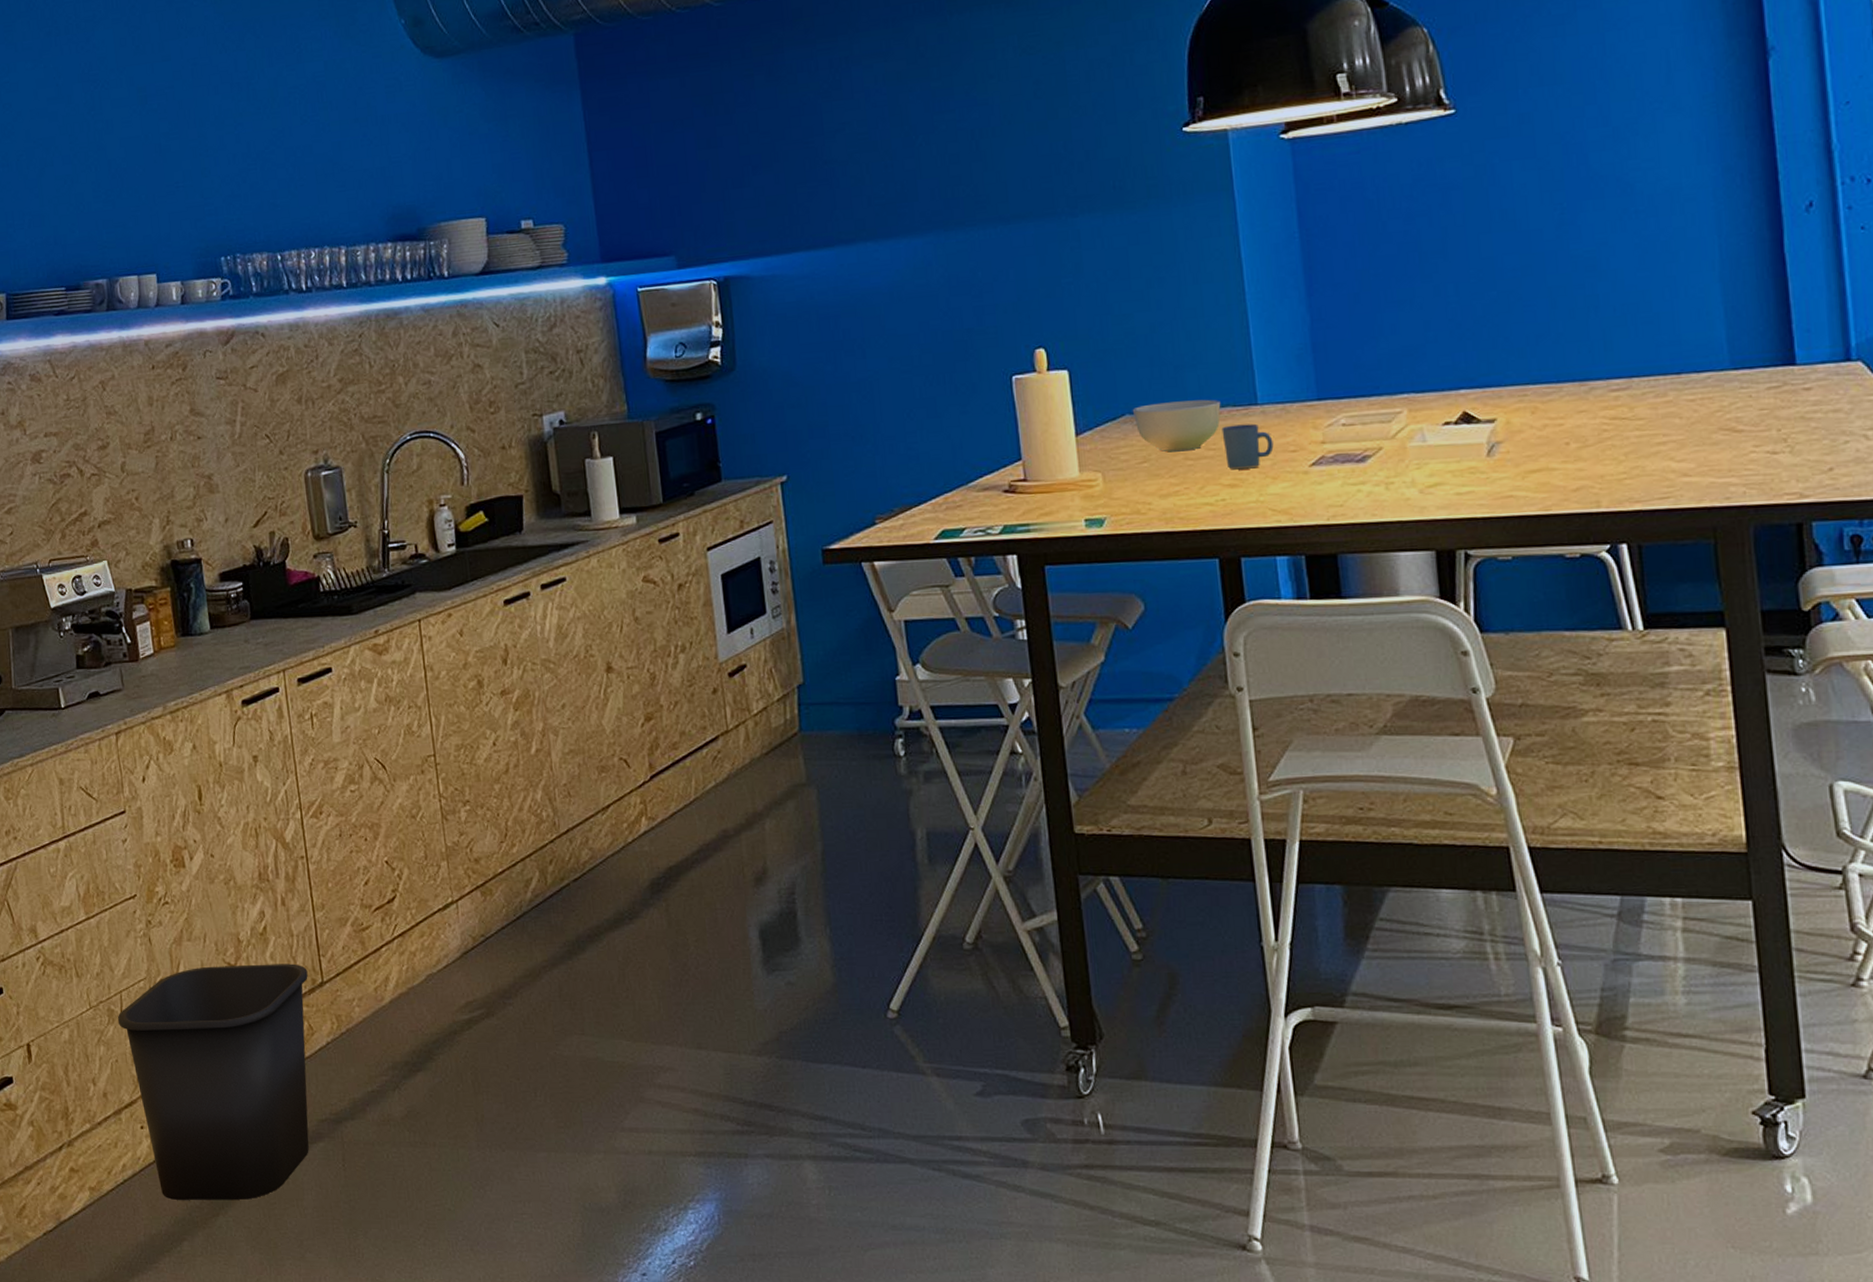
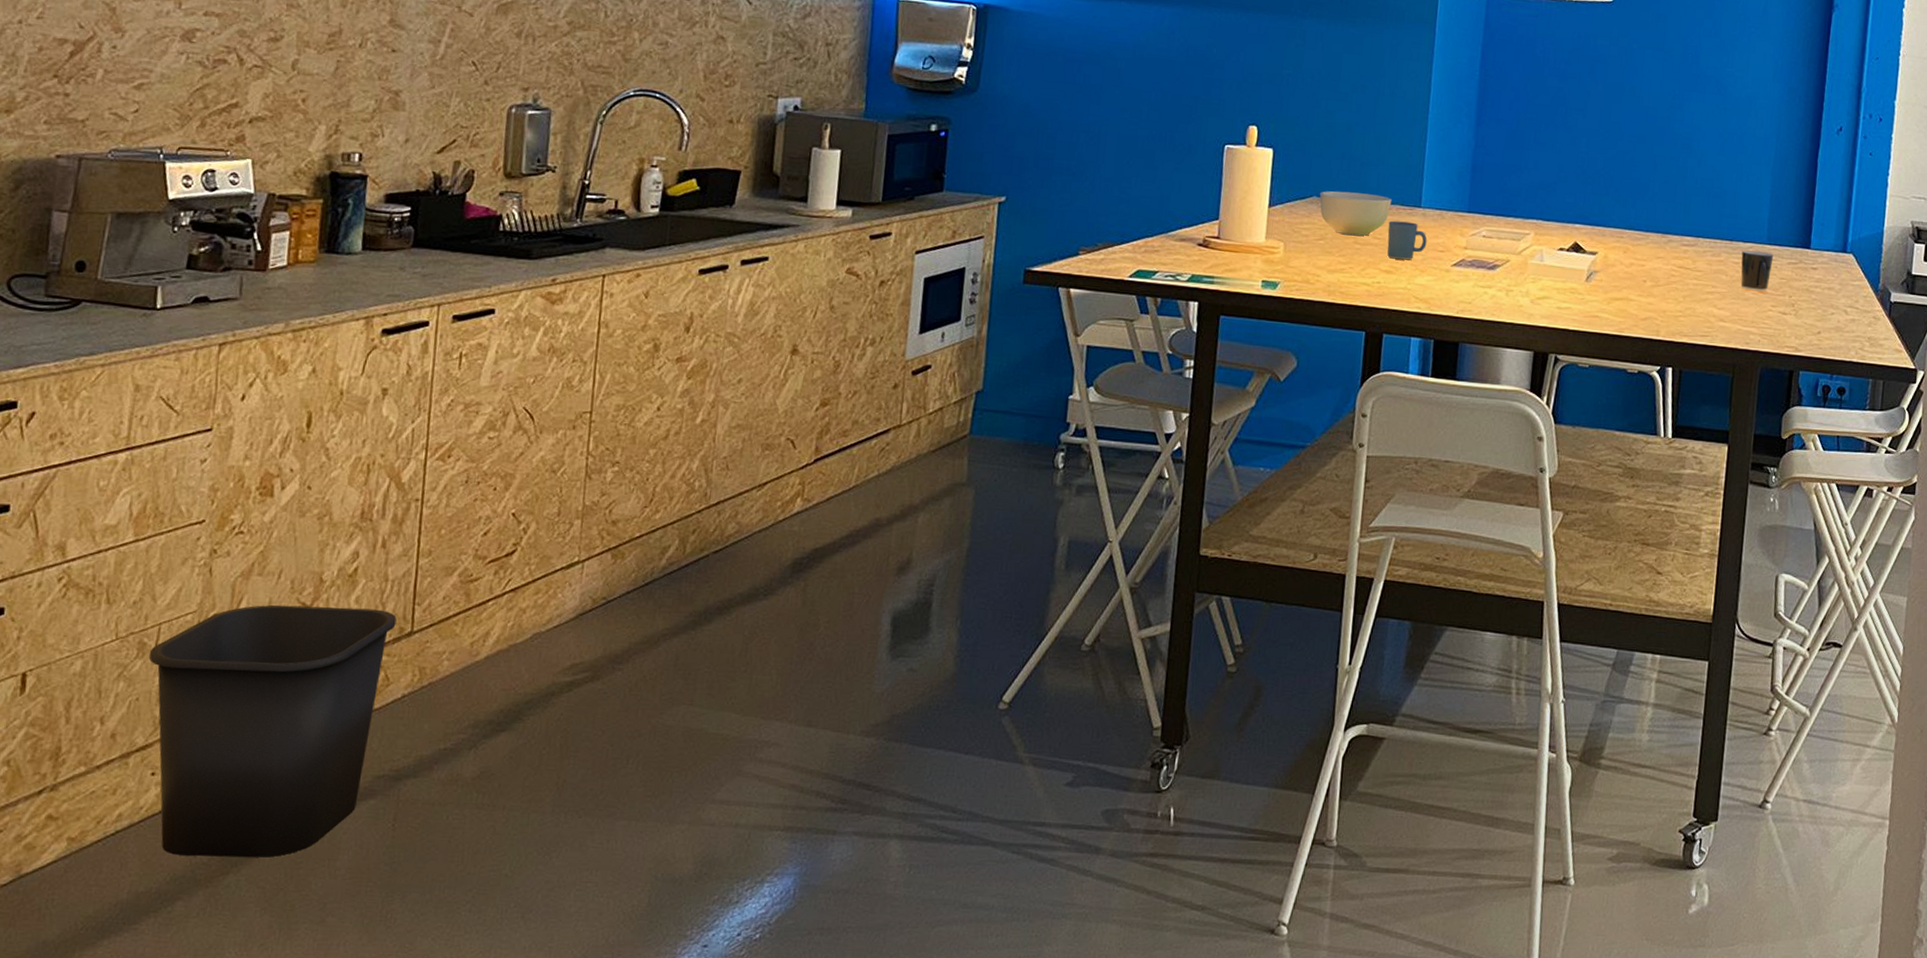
mug: none [1696,380,1745,433] -> present [1740,250,1774,293]

